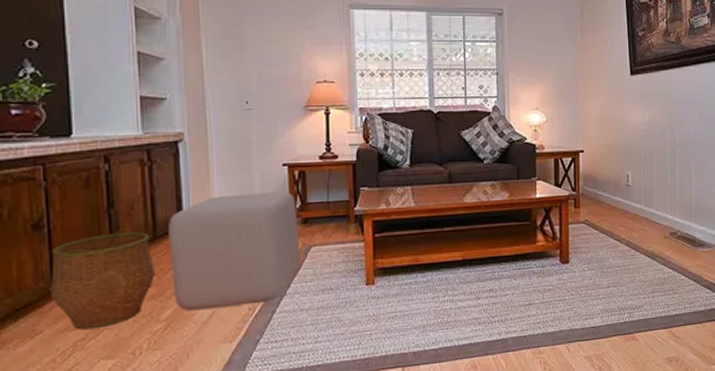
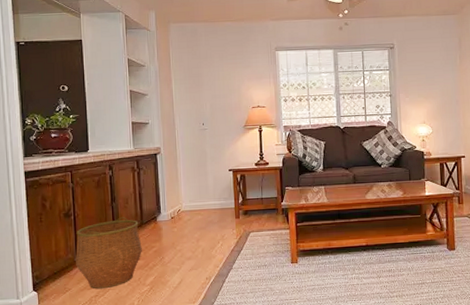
pouf: present [168,192,300,311] -> none [151,190,242,279]

